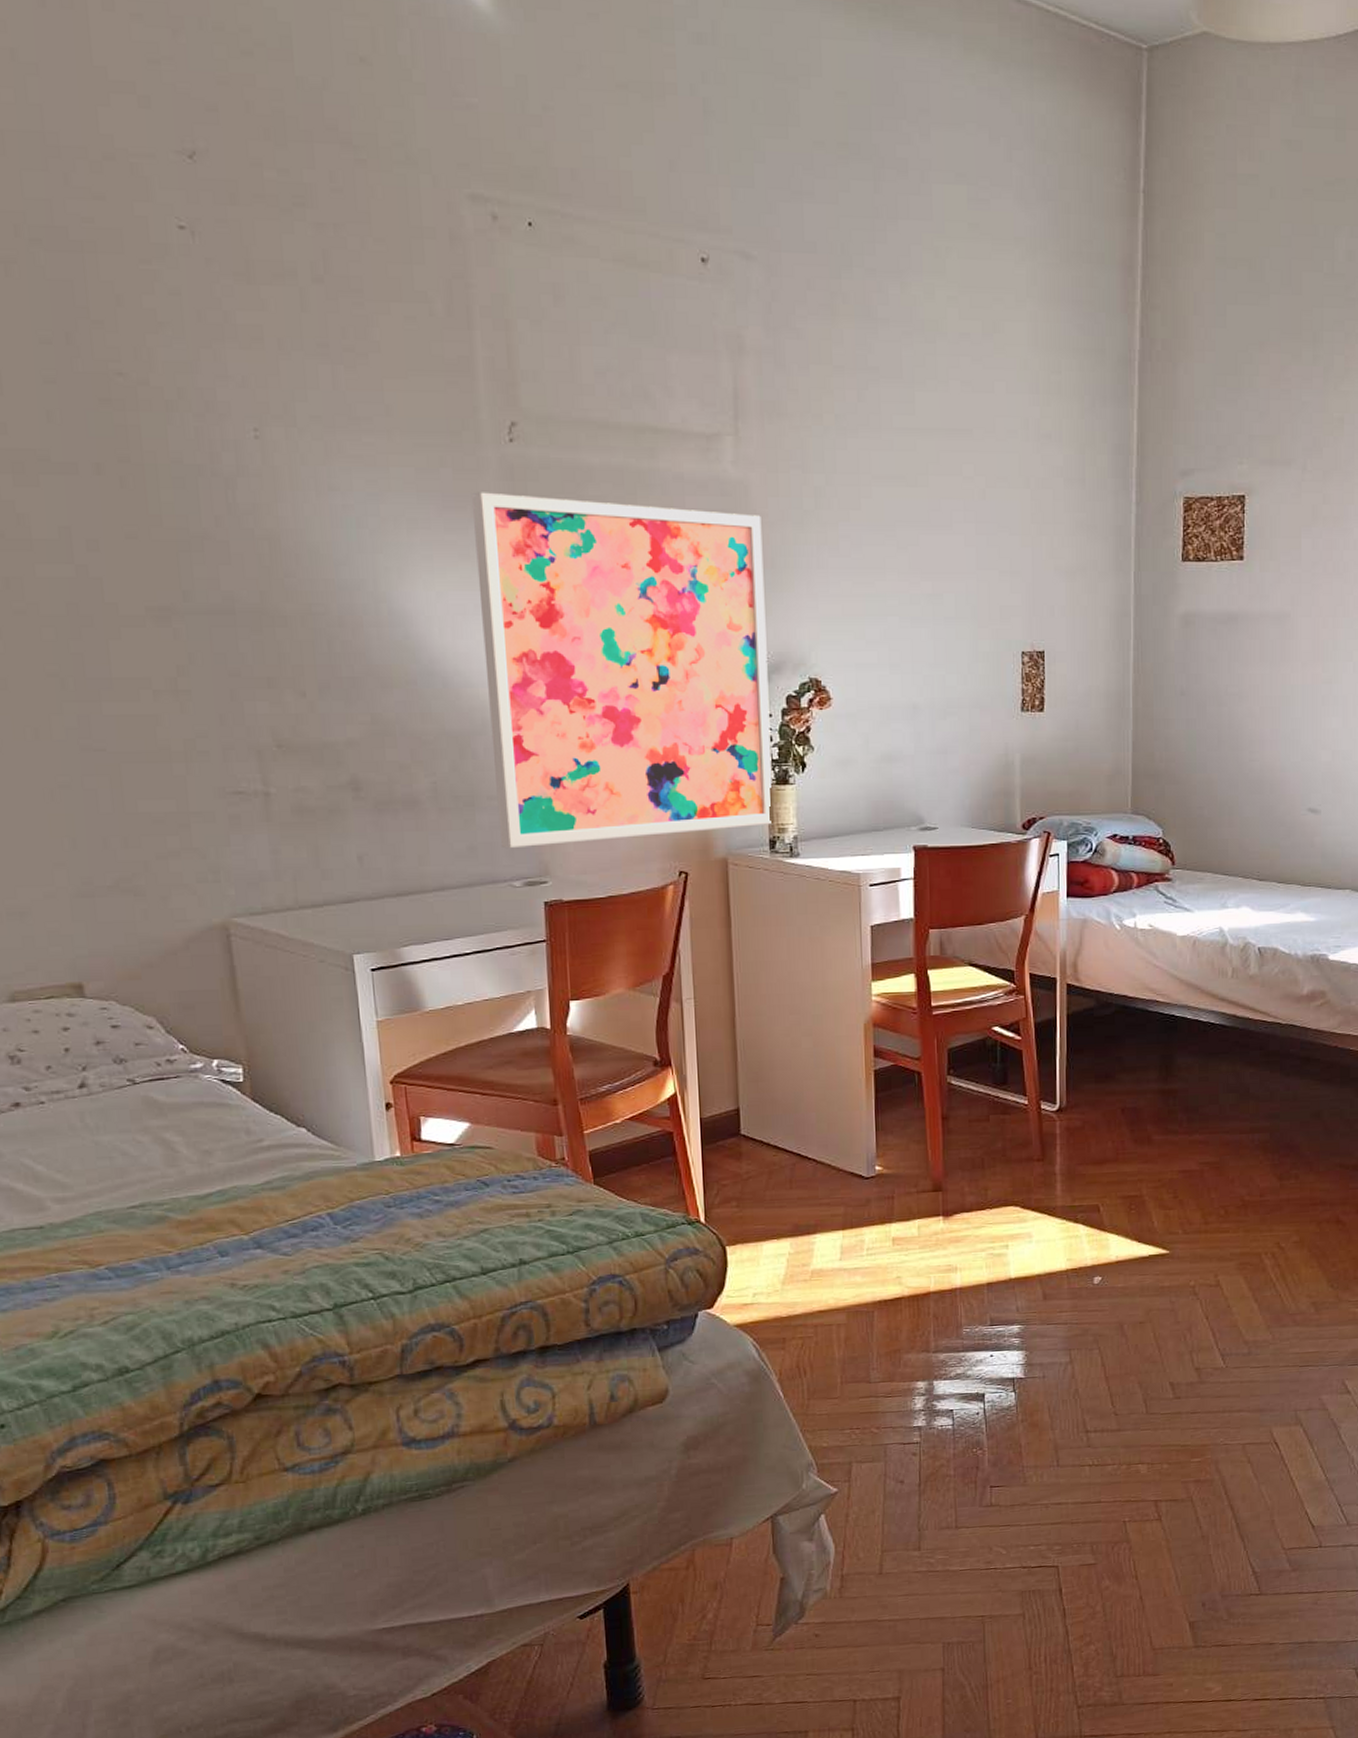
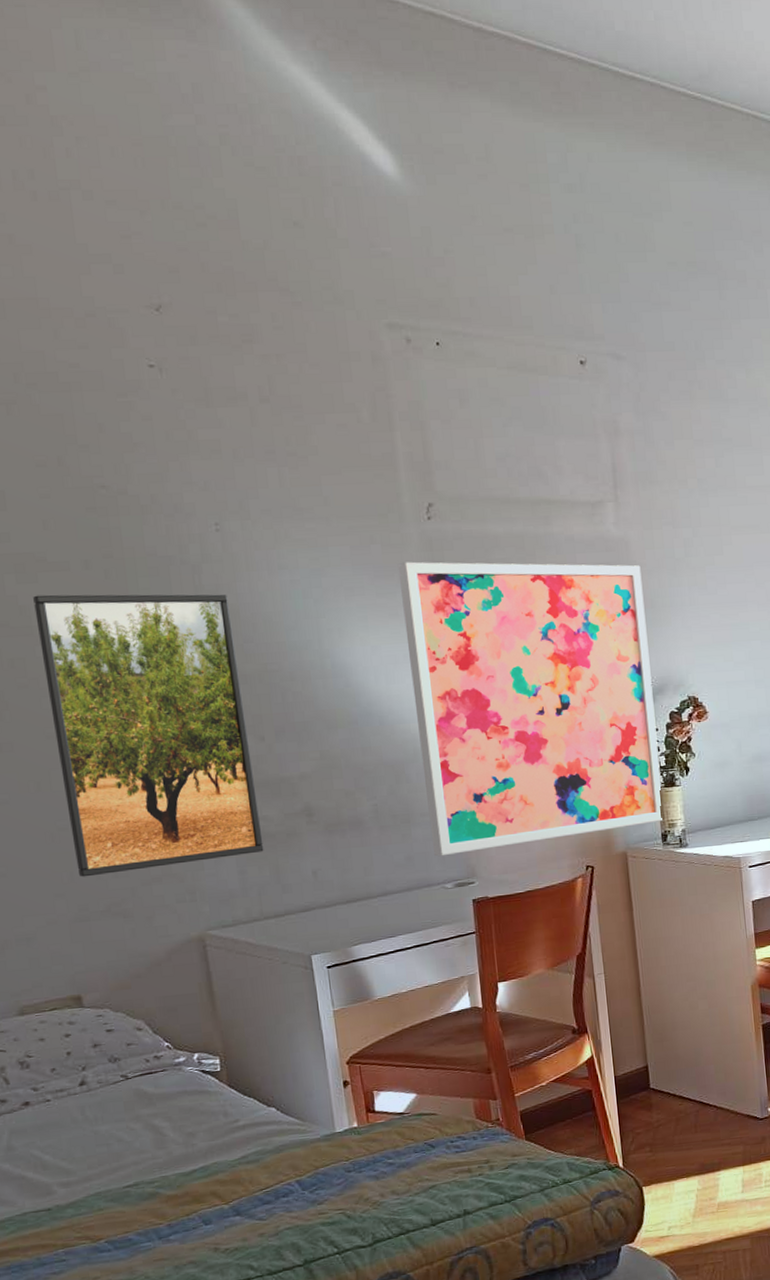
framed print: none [33,502,301,845] -> present [33,594,264,877]

